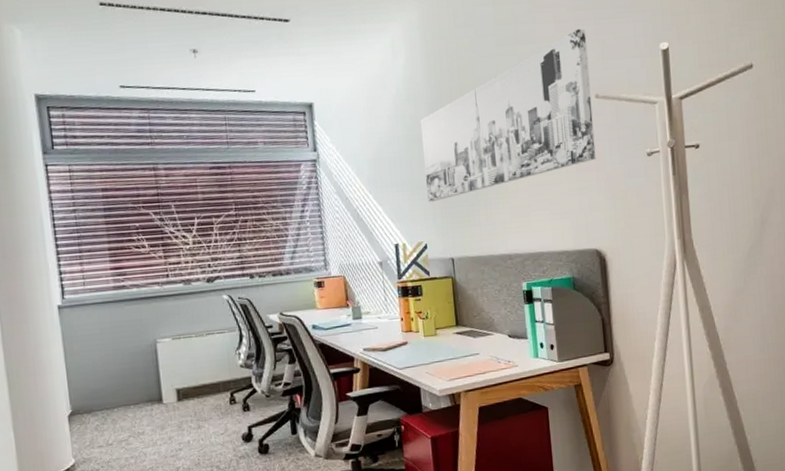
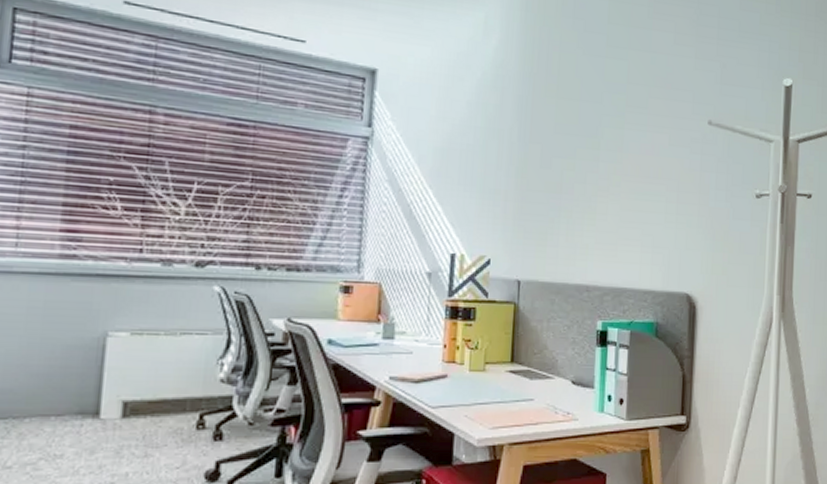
wall art: present [420,29,596,203] -> none [500,46,707,211]

